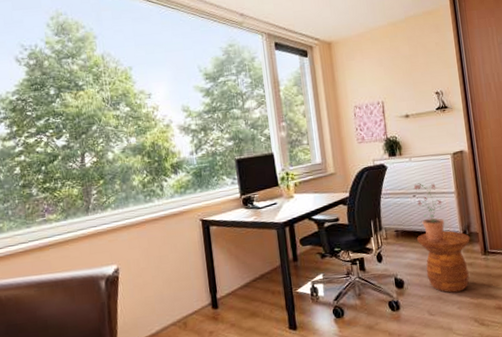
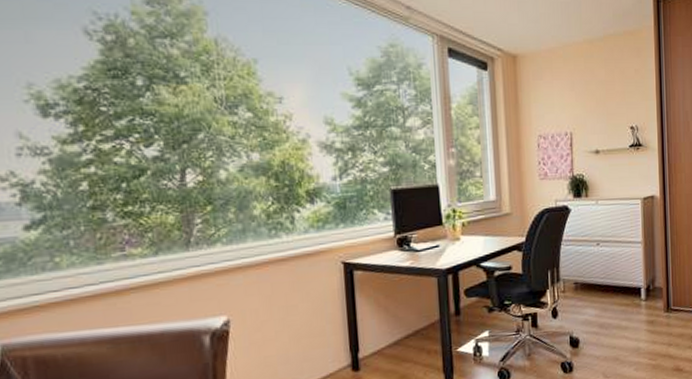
potted plant: present [413,183,445,242] -> none [598,230,629,297]
side table: present [417,230,470,293] -> none [598,284,654,354]

